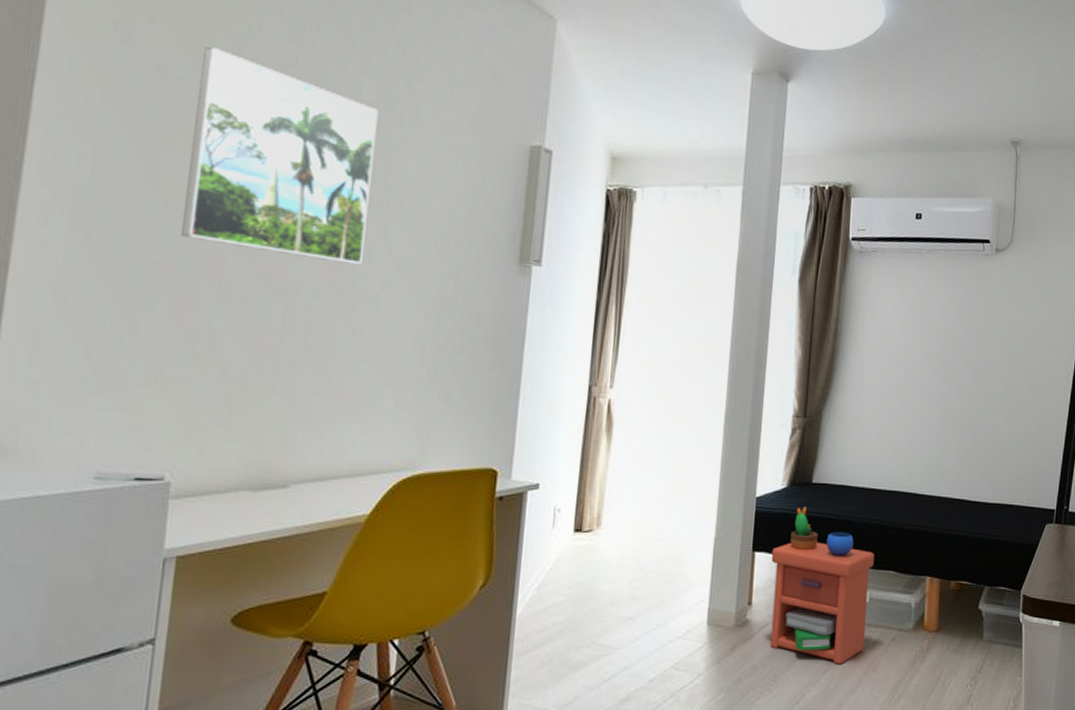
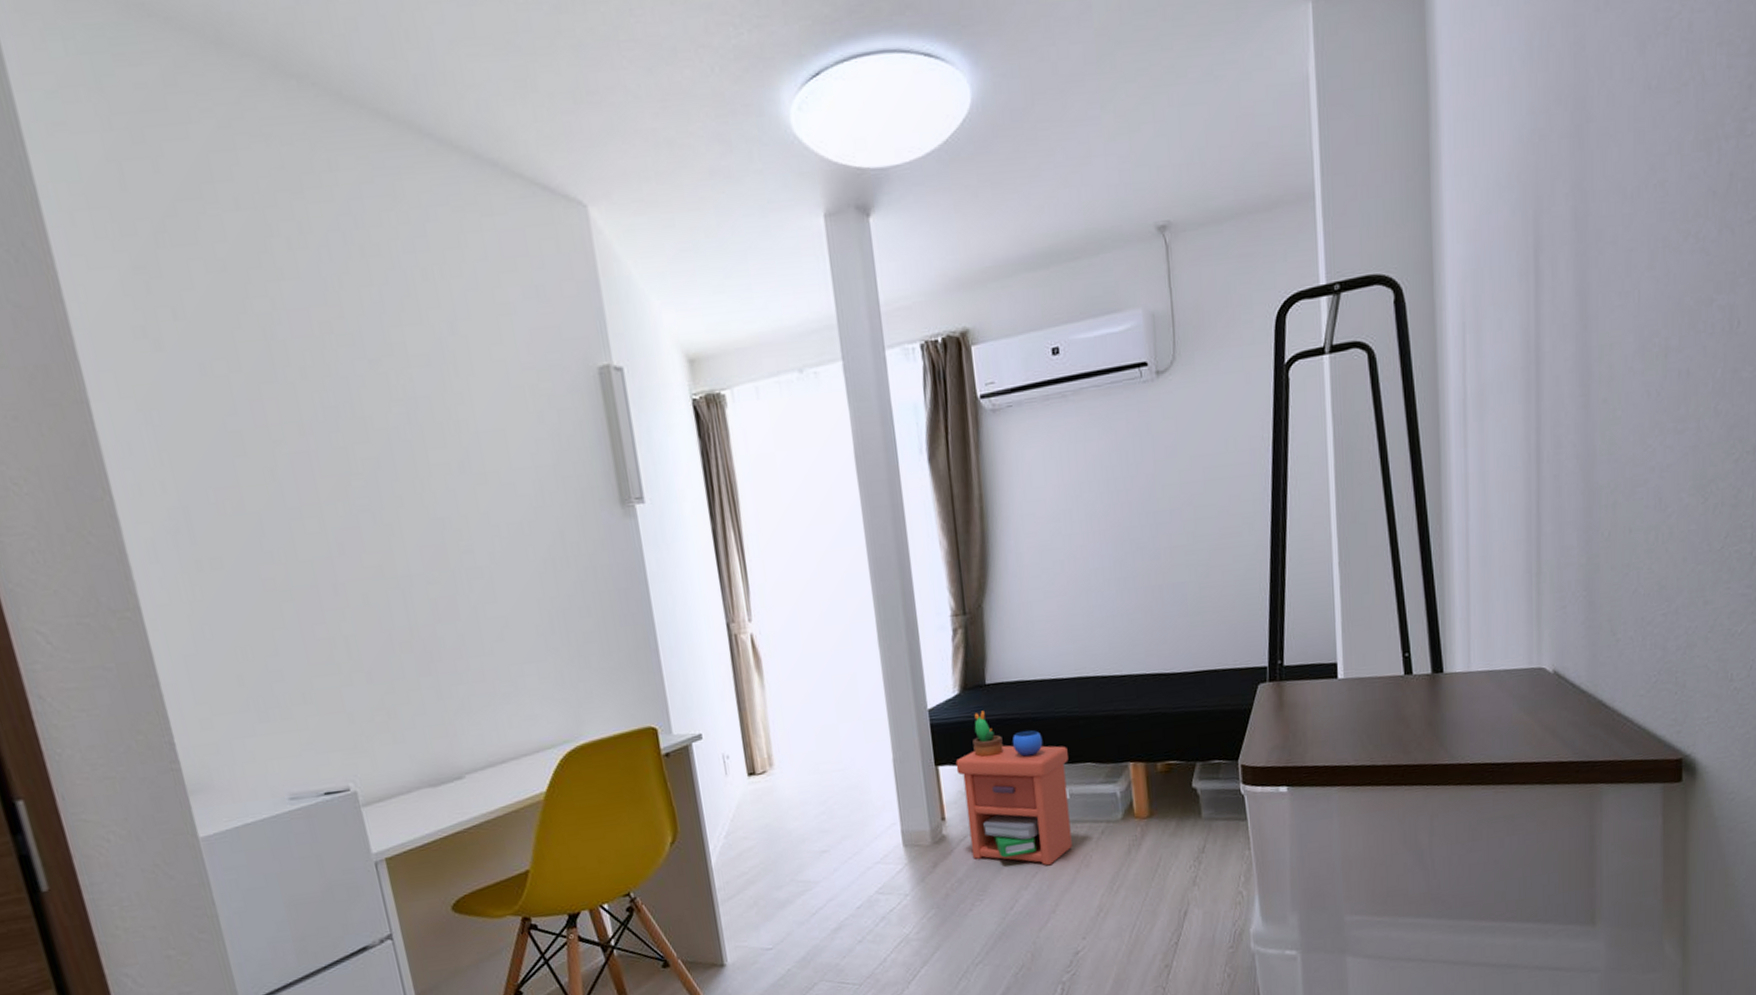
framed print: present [181,46,378,264] -> none [236,331,464,548]

